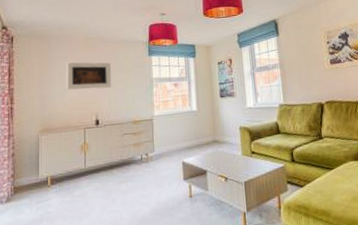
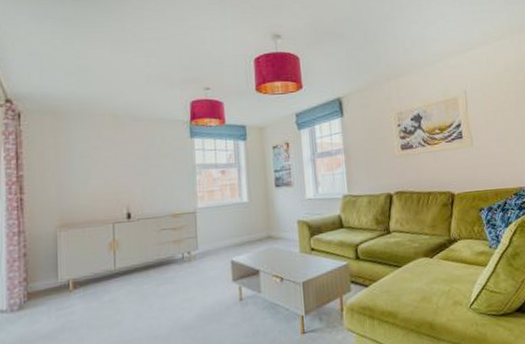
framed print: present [66,62,112,90] -> none [89,144,146,177]

